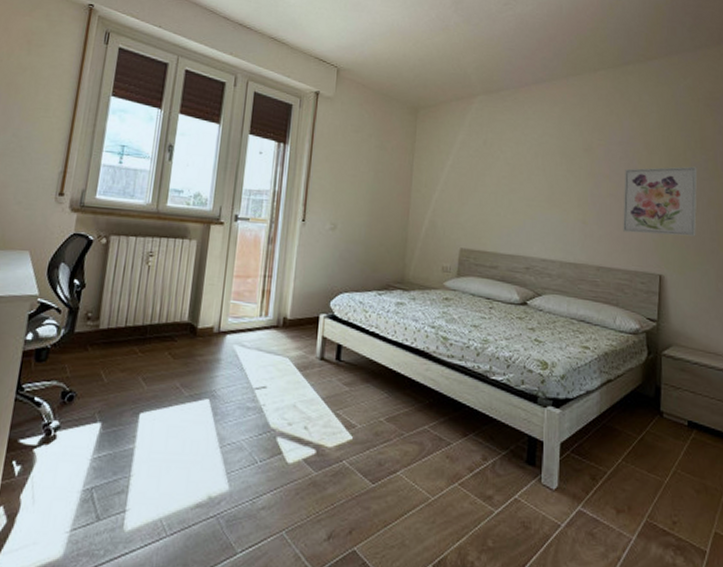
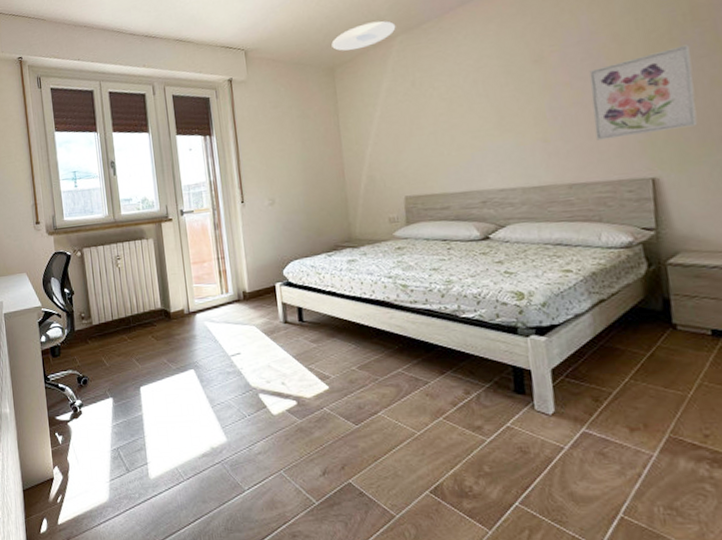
ceiling light: none [420,75,479,98] -> present [331,21,396,51]

